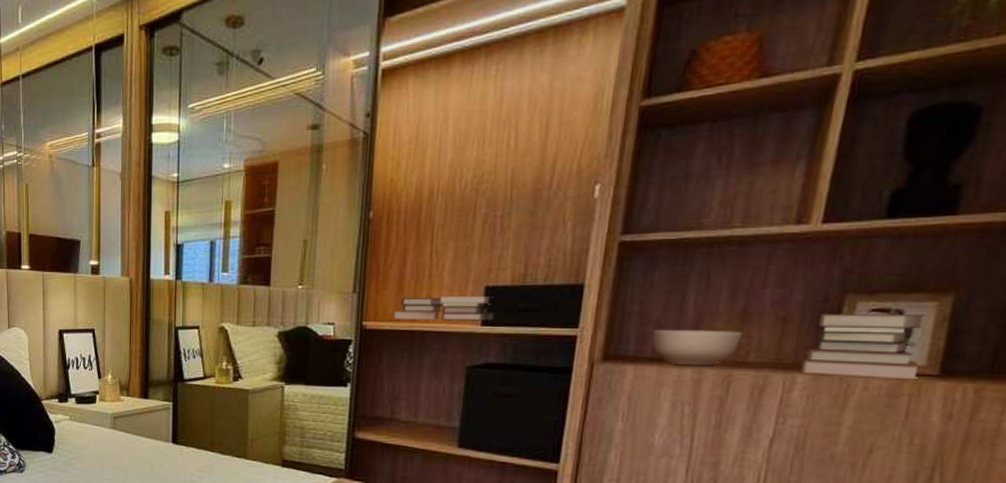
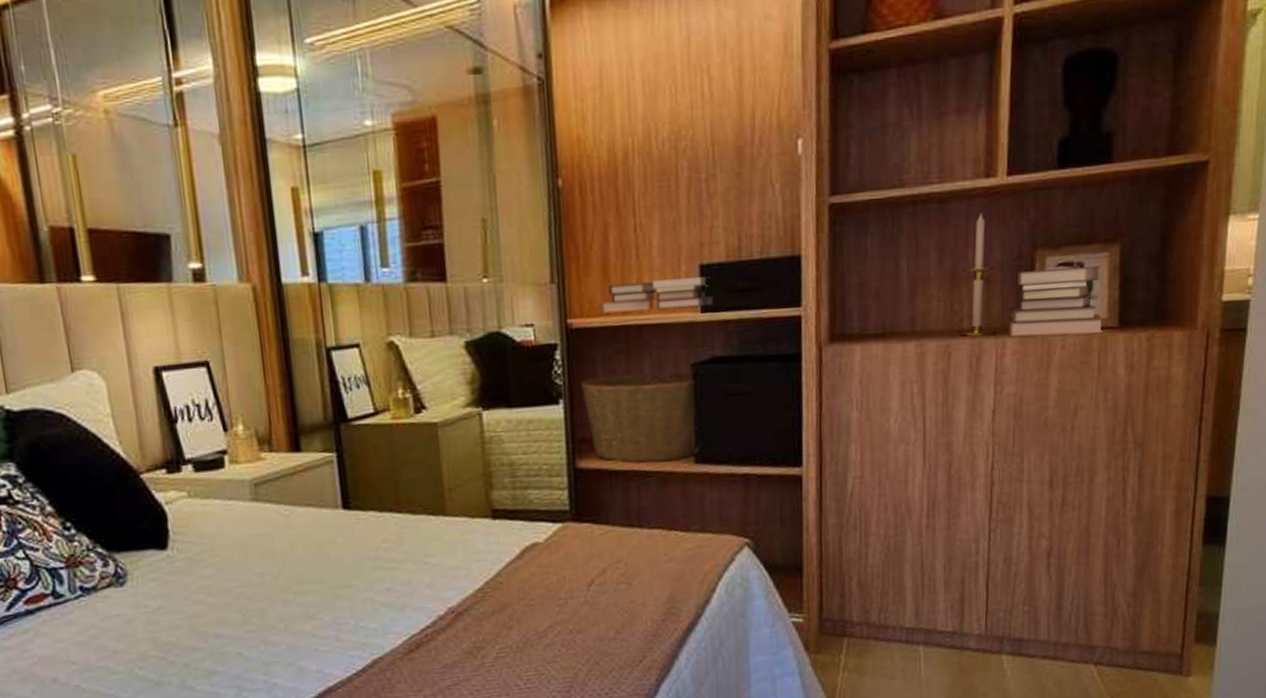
basket: none [367,369,469,442] -> present [581,371,701,463]
bowl: present [651,329,743,366] -> none [873,296,954,340]
candle: none [741,256,794,369] -> present [958,212,995,337]

